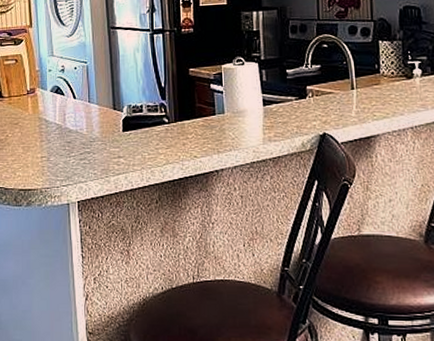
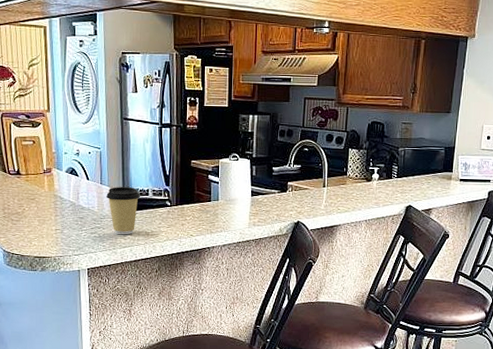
coffee cup: none [95,104,134,160] -> present [106,187,141,235]

